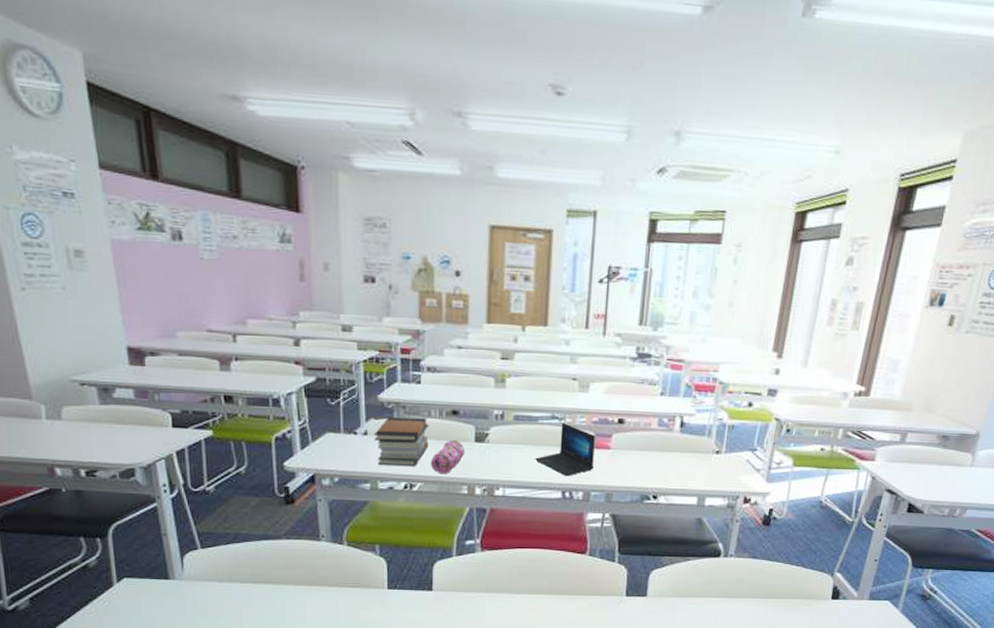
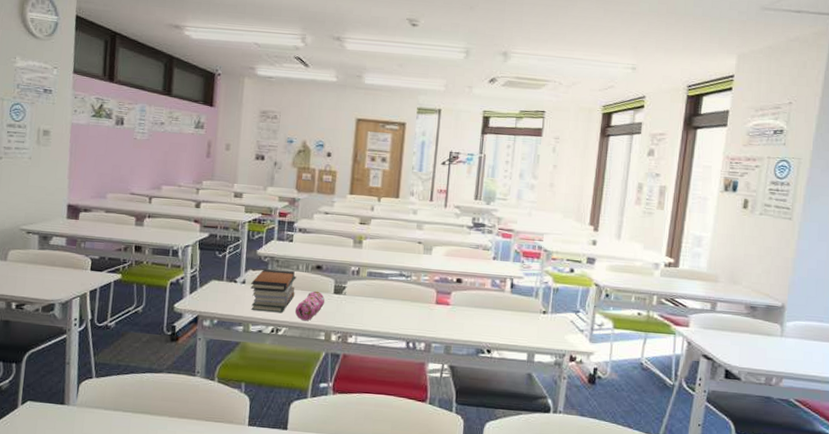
laptop: present [535,423,596,476] -> none [384,280,438,328]

